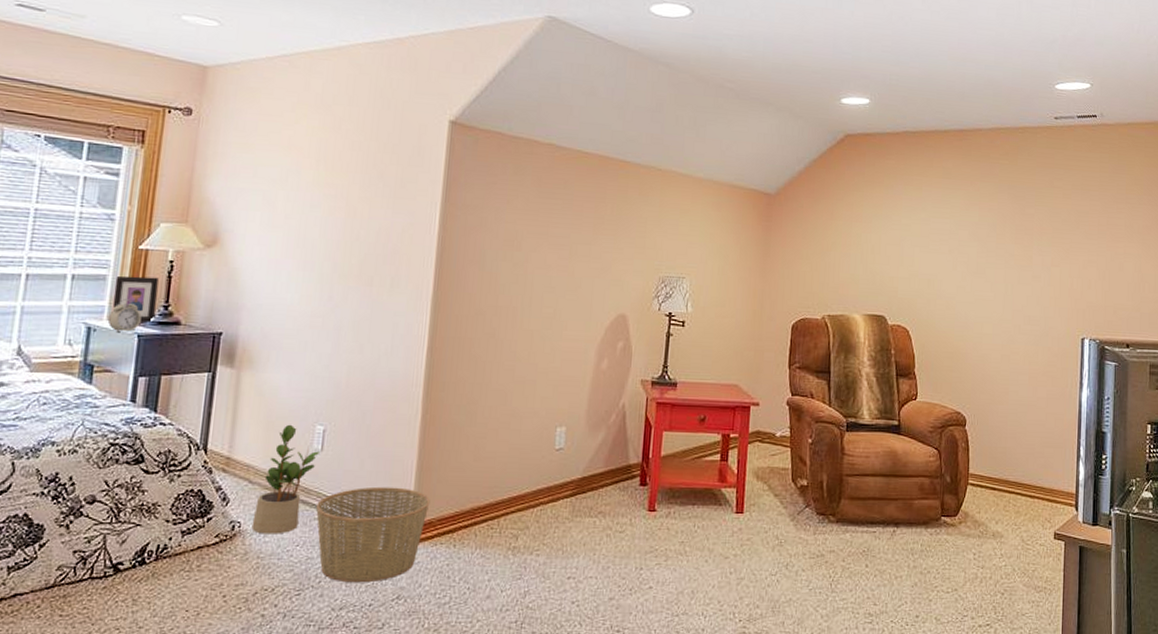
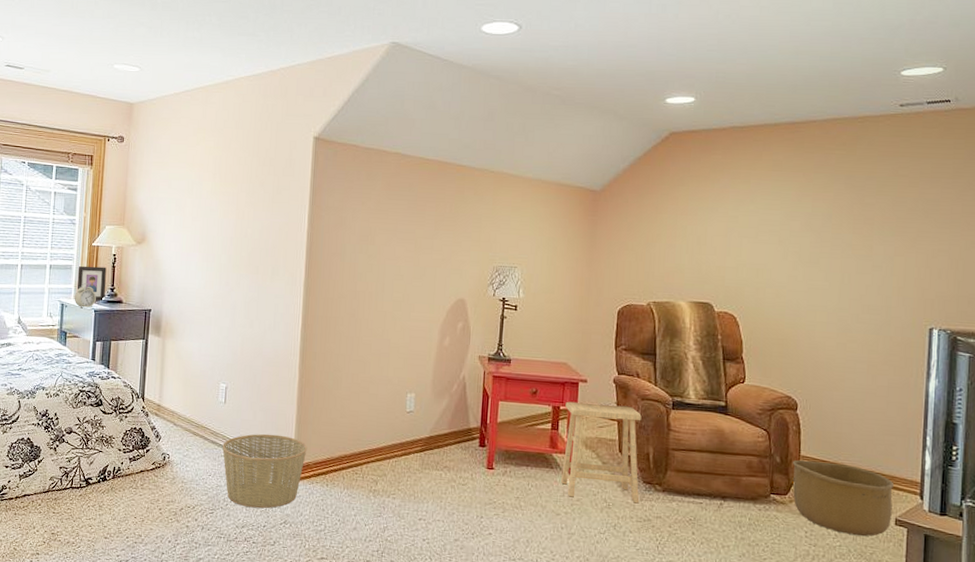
potted plant: present [251,424,321,534] -> none [177,381,224,466]
footstool: none [730,428,815,538] -> present [561,401,642,504]
basket: none [961,478,1052,554] -> present [792,460,893,537]

